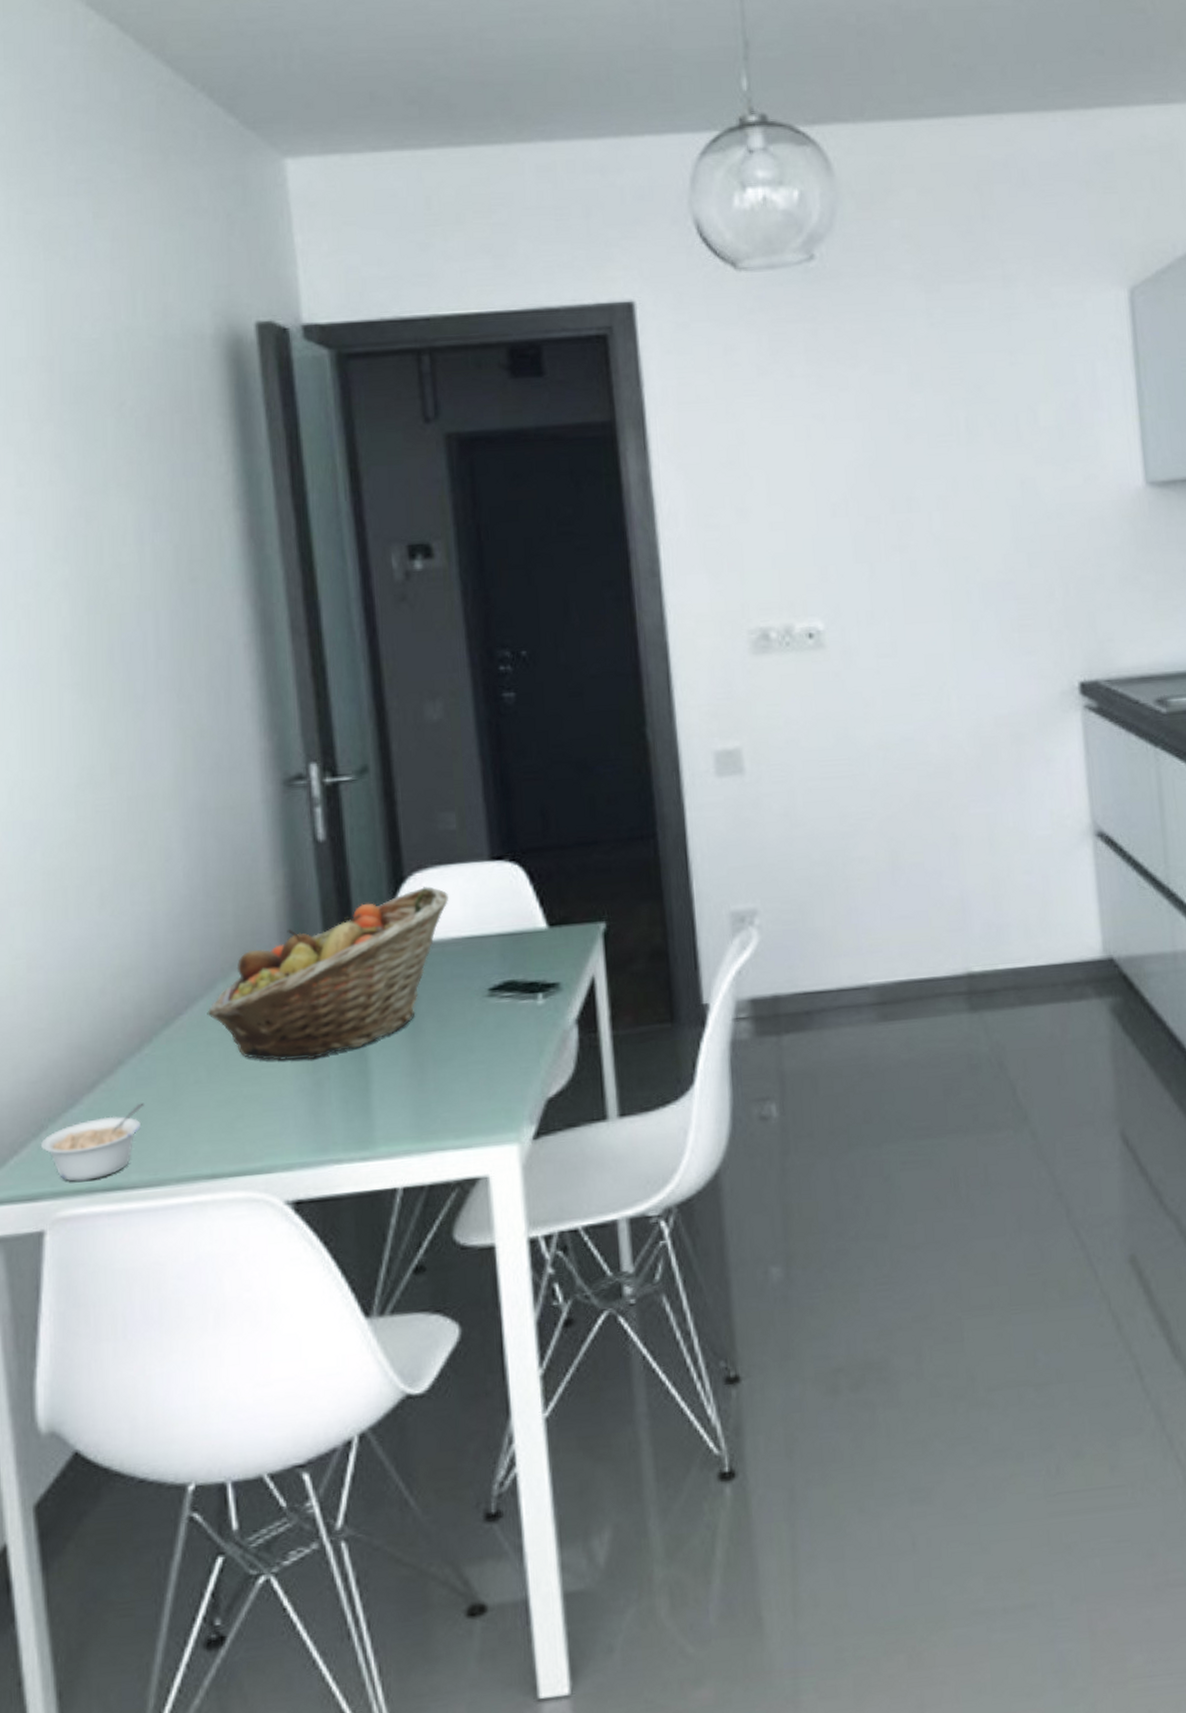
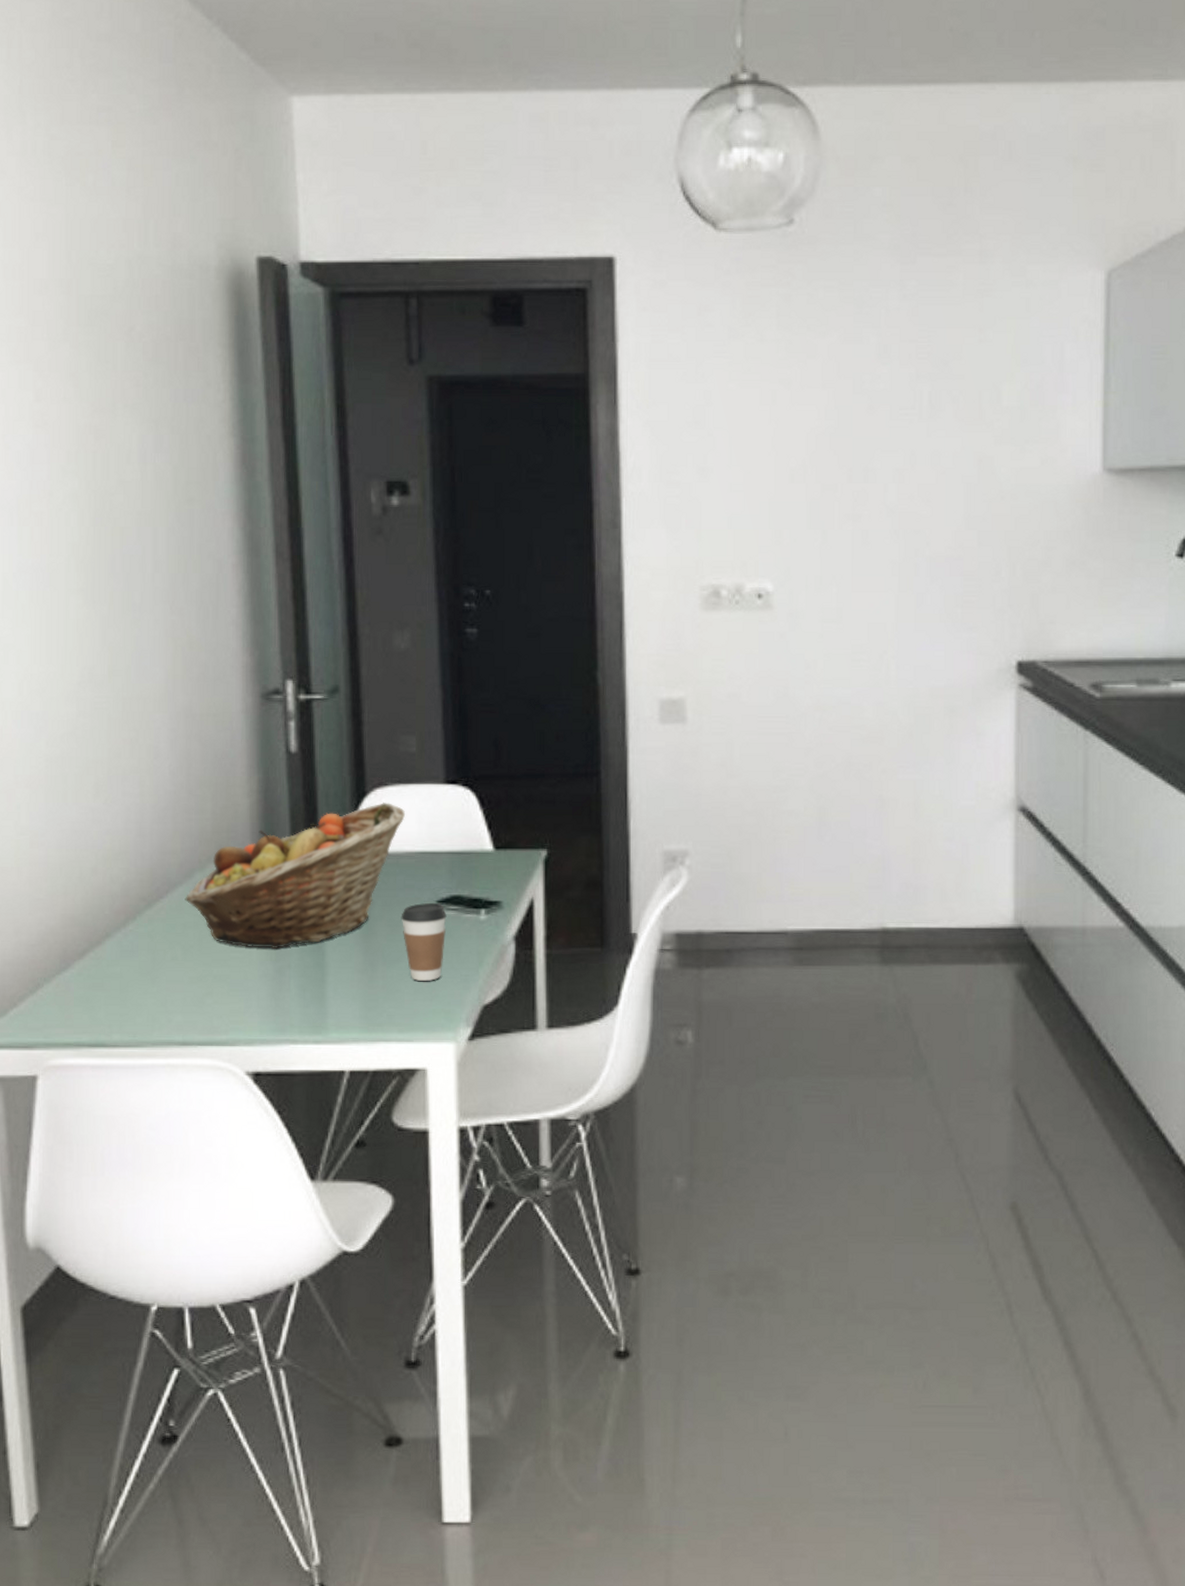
legume: present [41,1103,145,1182] -> none [37,973,128,1036]
coffee cup: none [450,991,501,1079] -> present [401,903,447,981]

